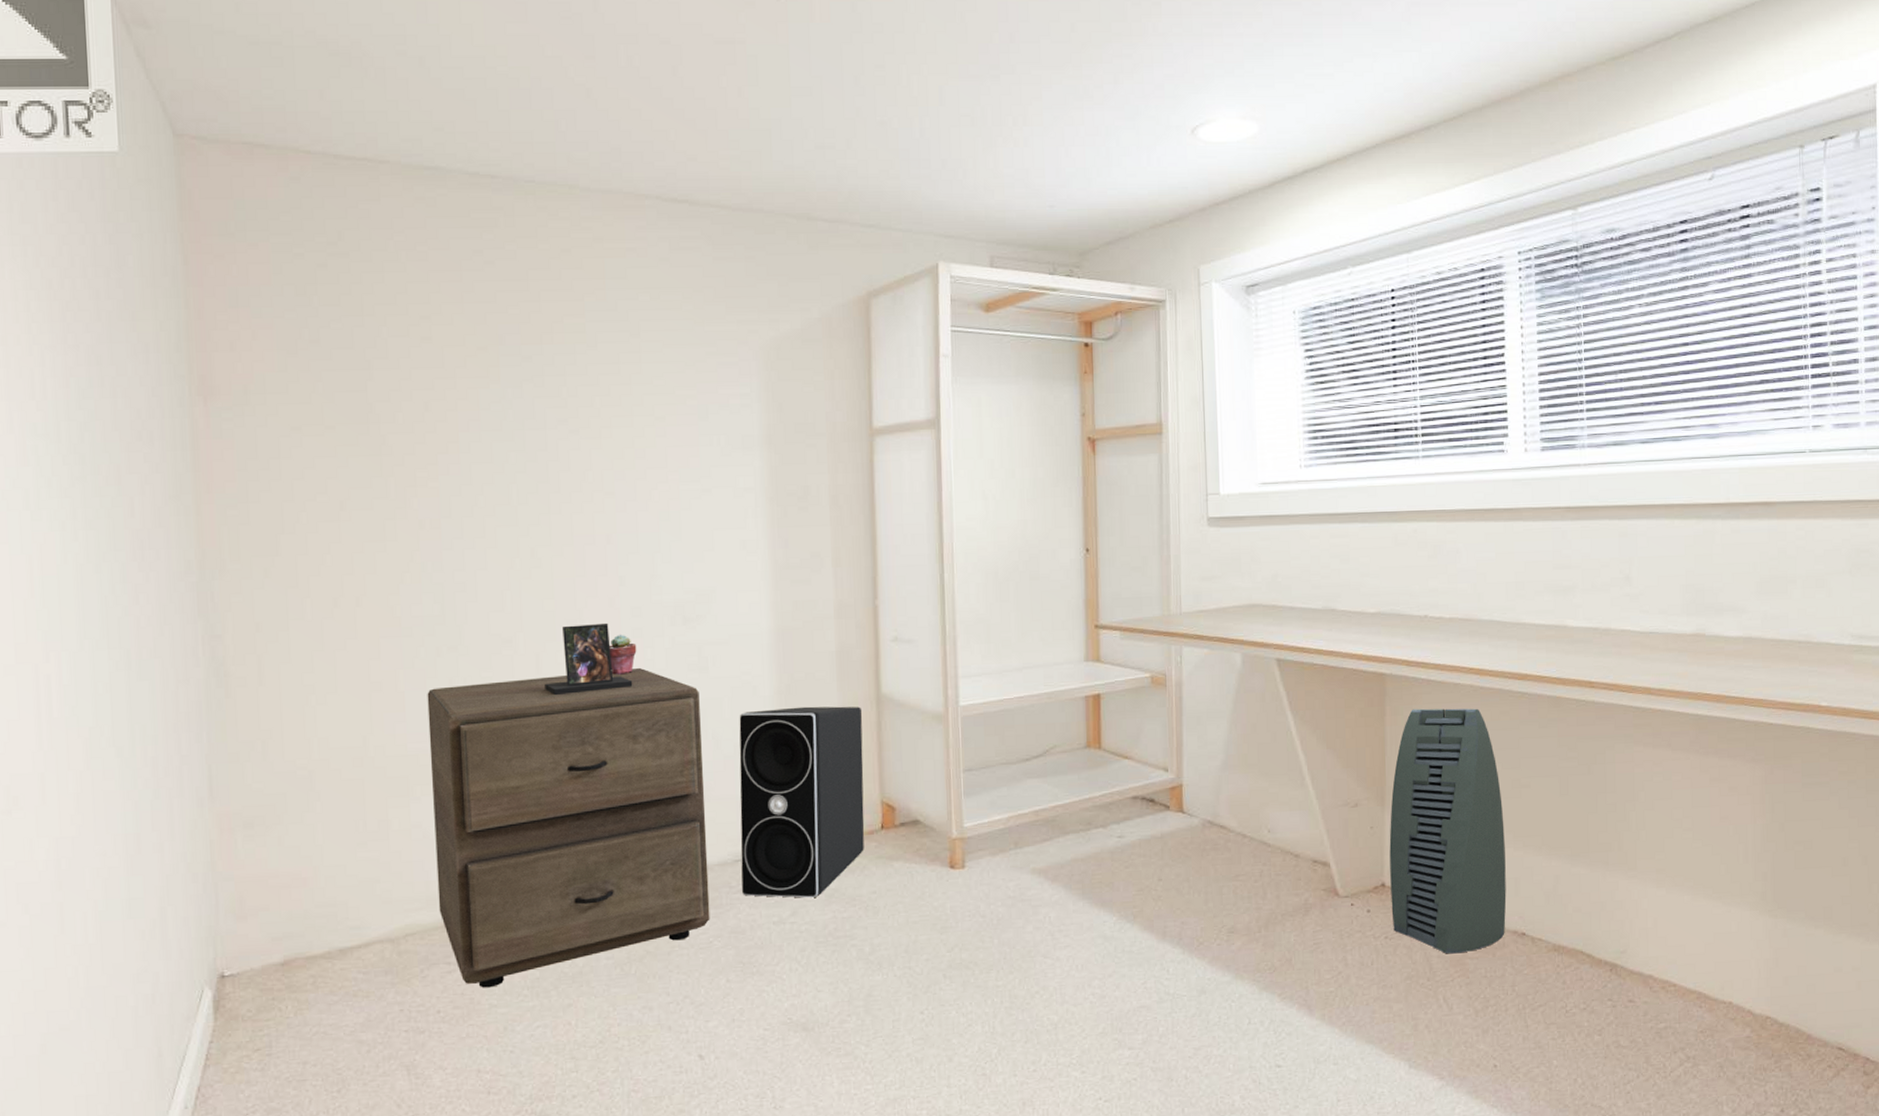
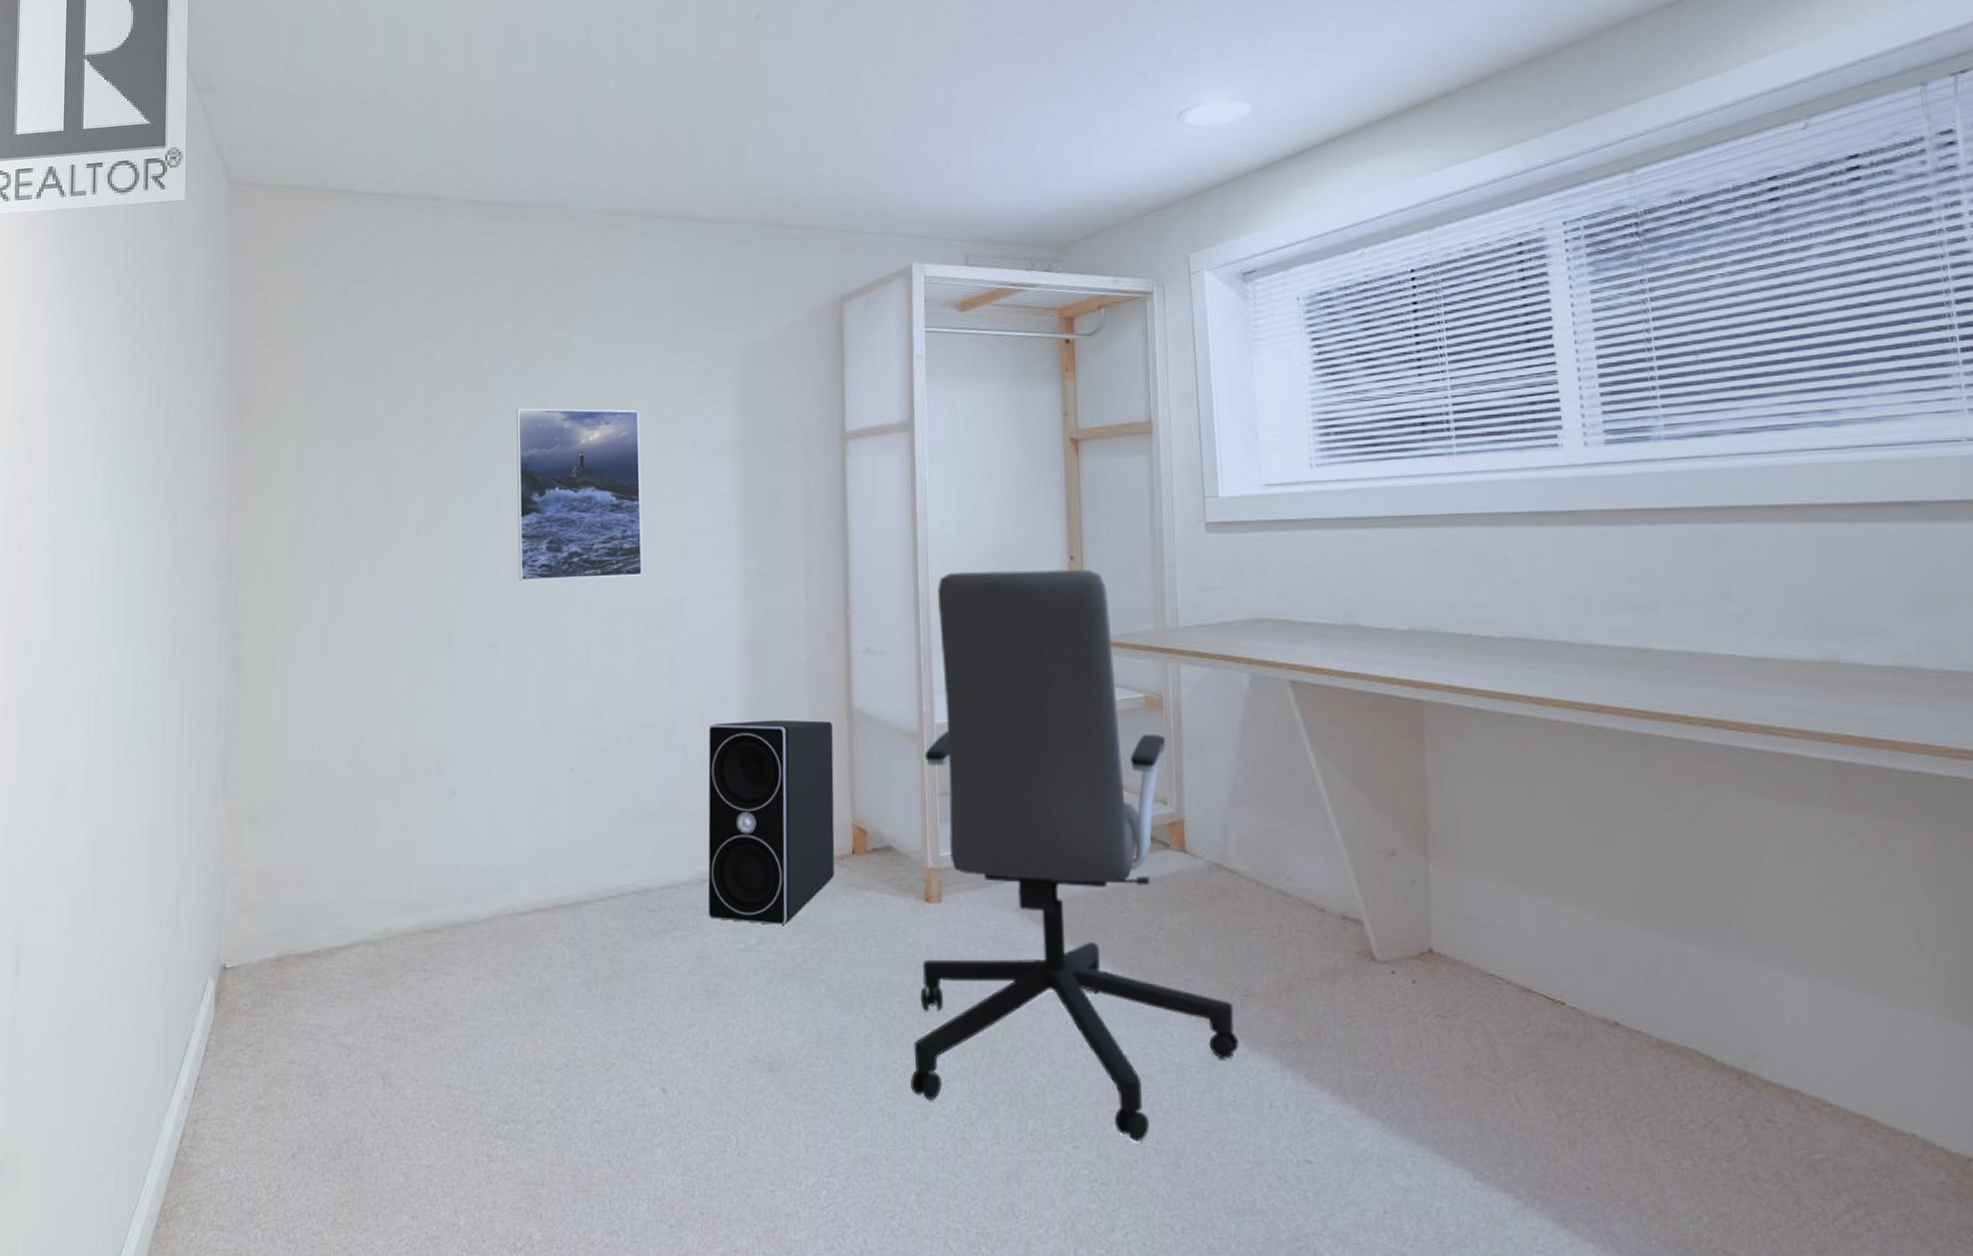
filing cabinet: present [427,667,710,988] -> none [416,675,677,999]
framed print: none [526,397,668,575] -> present [516,408,643,581]
photo frame: present [545,622,633,696] -> none [524,629,606,702]
potted succulent: present [610,634,637,675] -> none [585,640,611,682]
office chair: none [935,560,1224,1063] -> present [910,569,1239,1142]
air purifier: present [1389,708,1507,954] -> none [1436,742,1592,1042]

